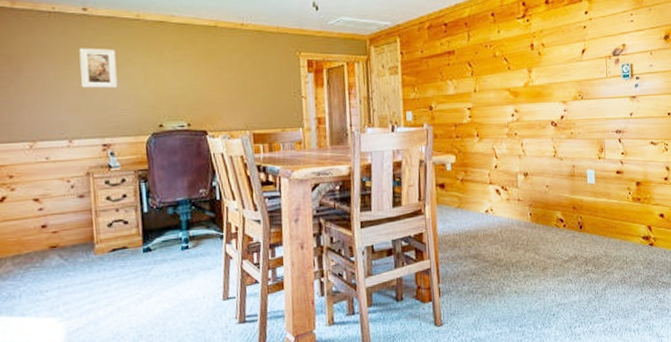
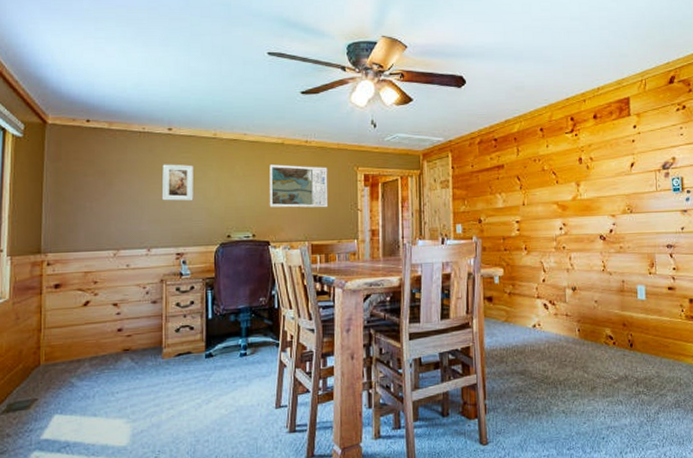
map: none [202,49,269,95] -> present [269,164,328,208]

